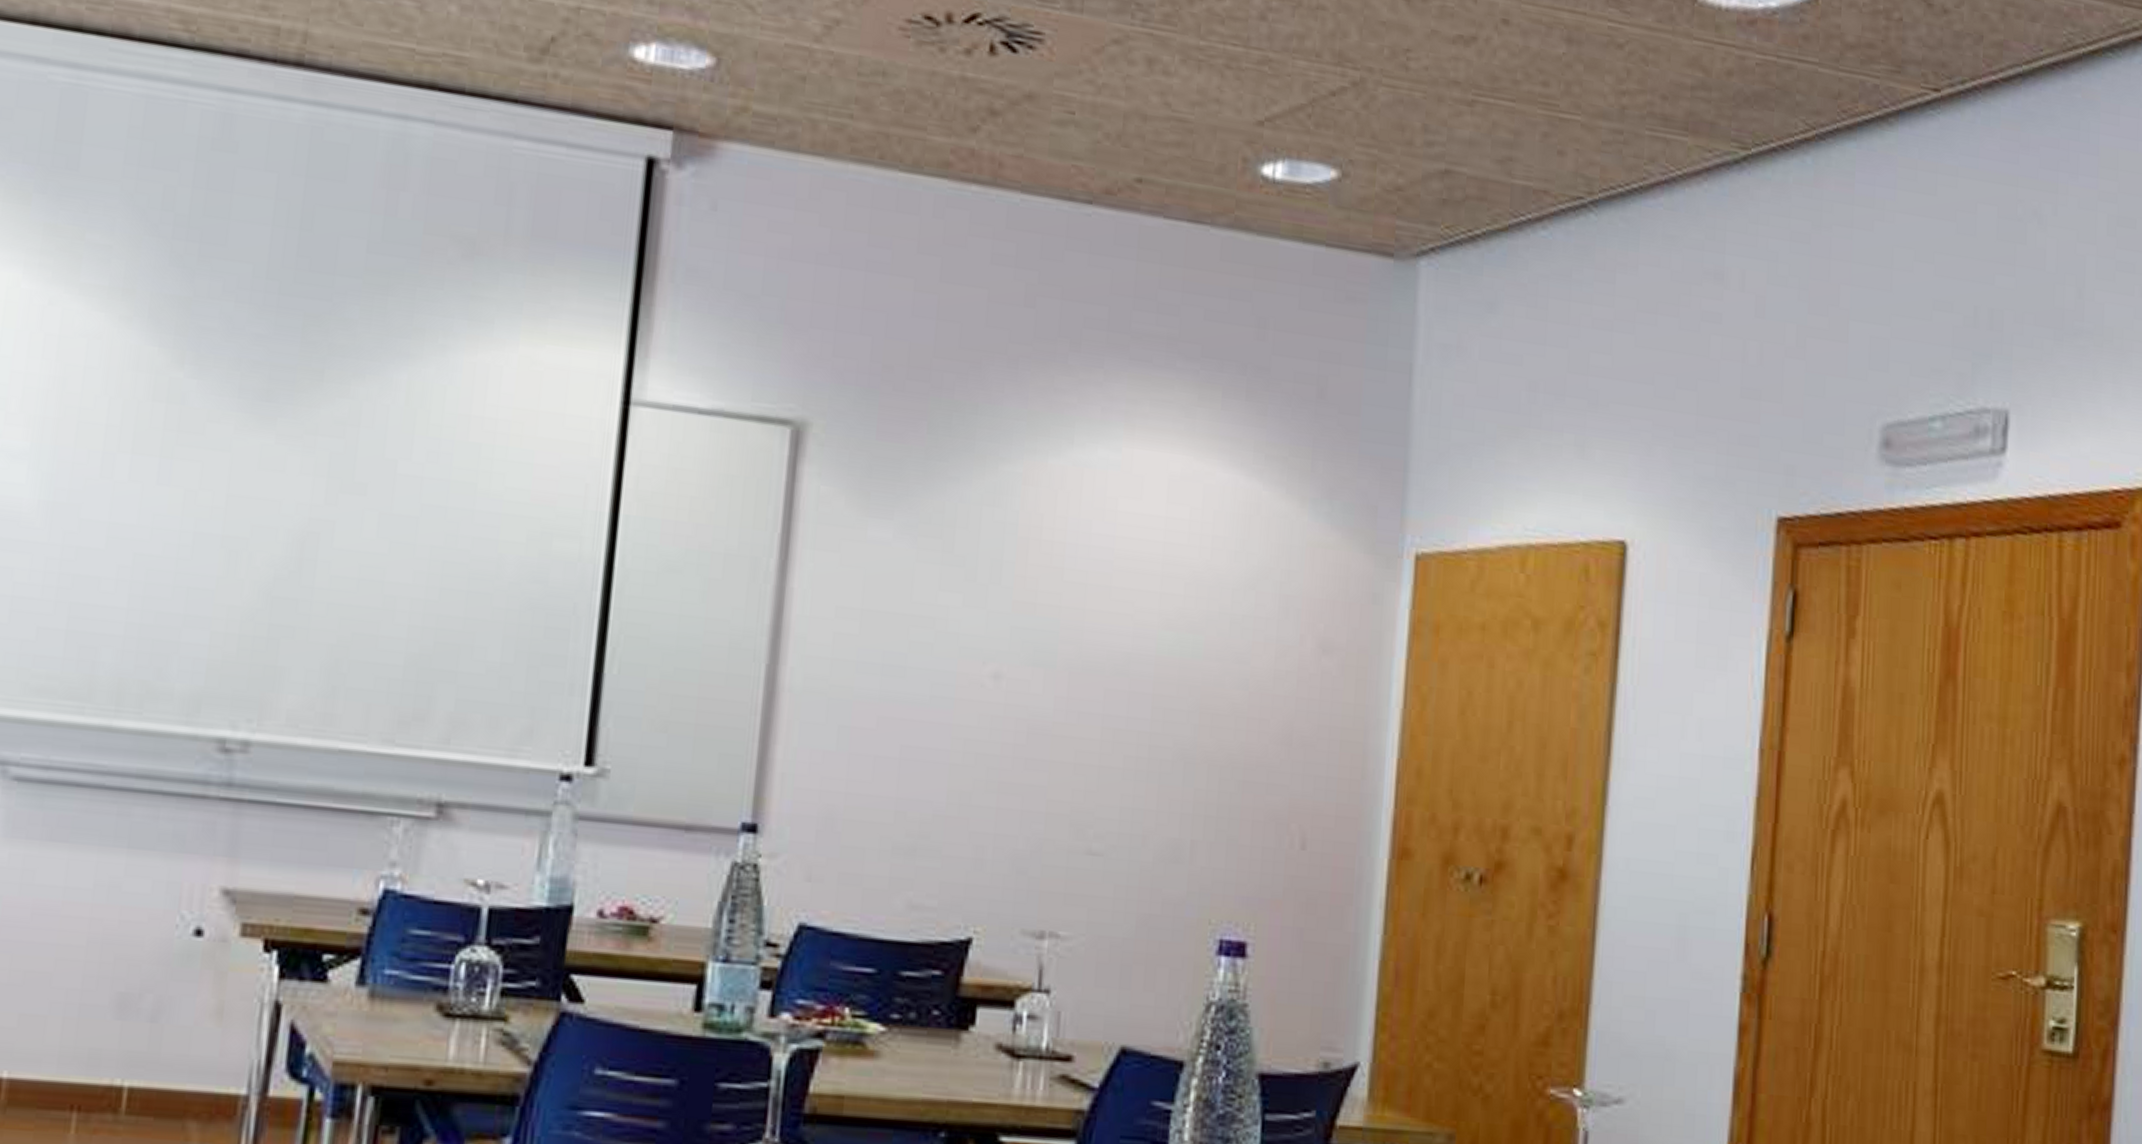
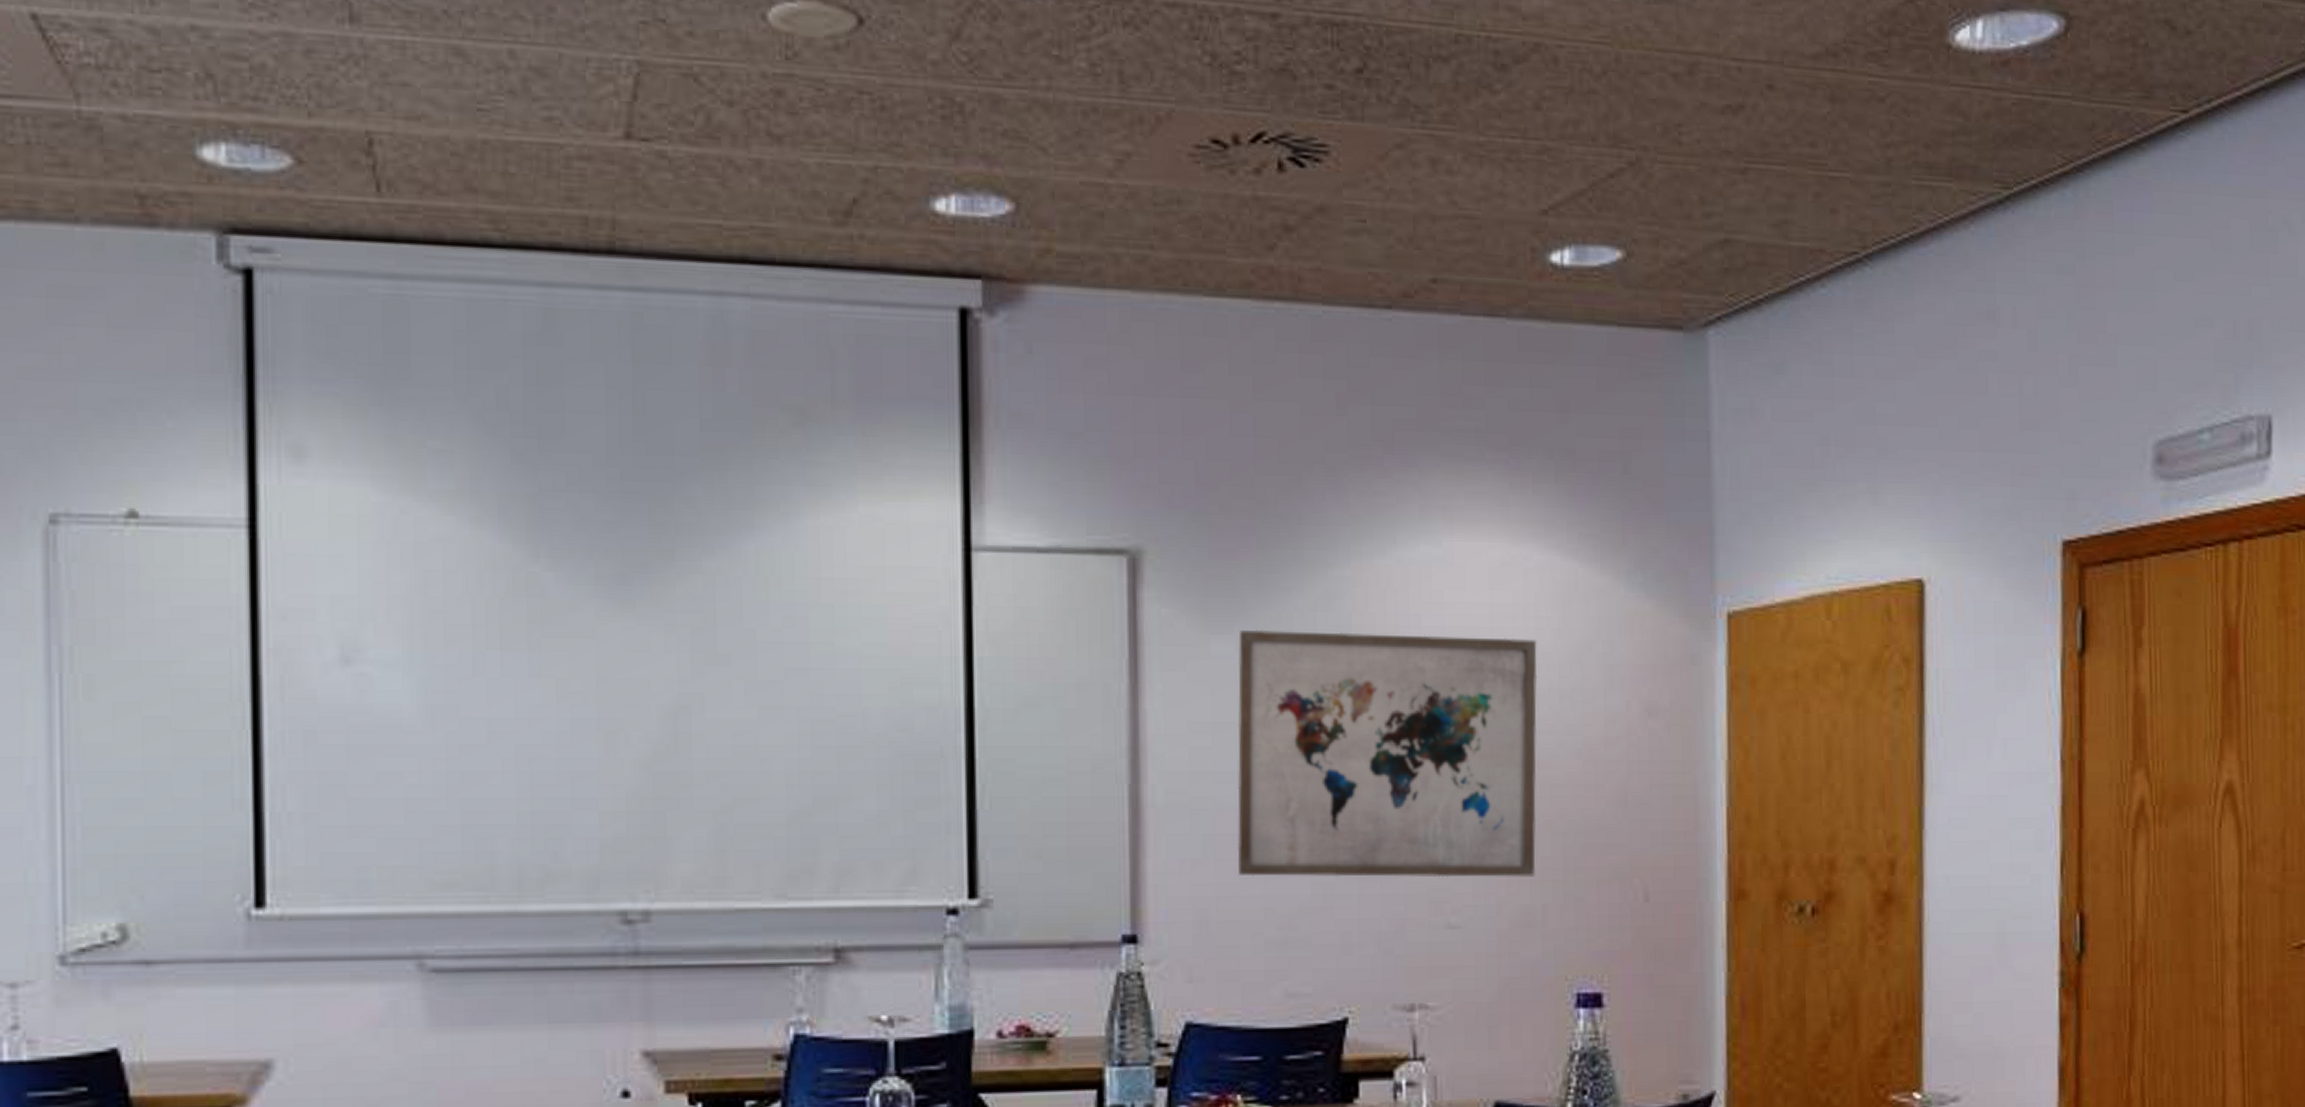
wall art: none [872,517,1211,810] -> present [1237,629,1538,878]

